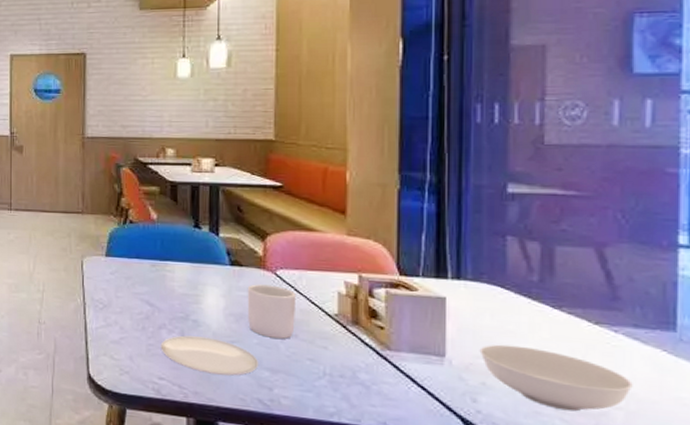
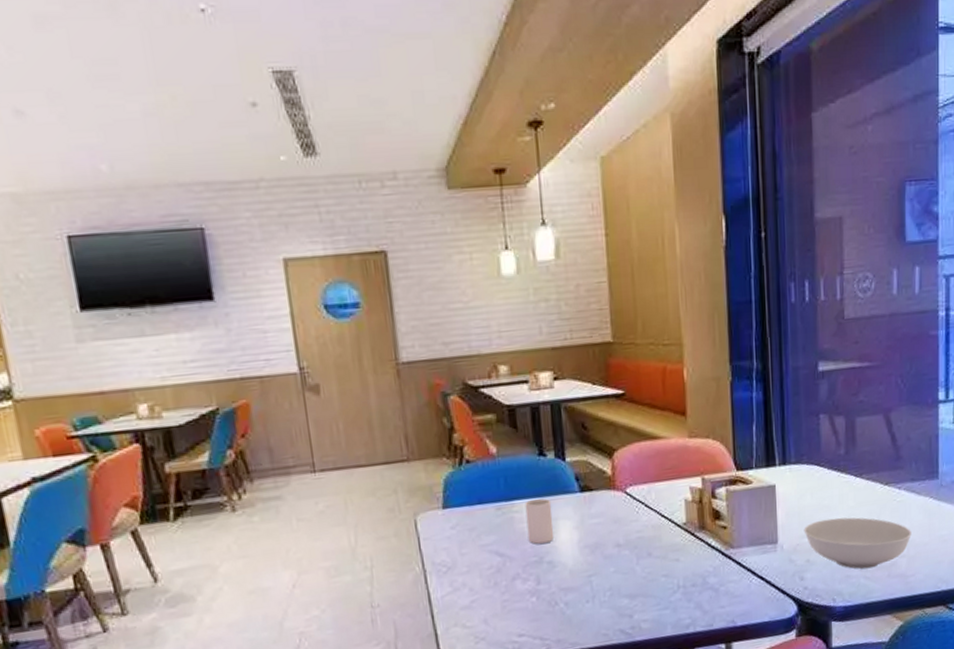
plate: present [160,335,259,376] -> none [516,576,618,617]
cup: none [177,264,202,304] -> present [525,498,554,544]
mug: present [247,284,297,339] -> none [599,505,648,563]

